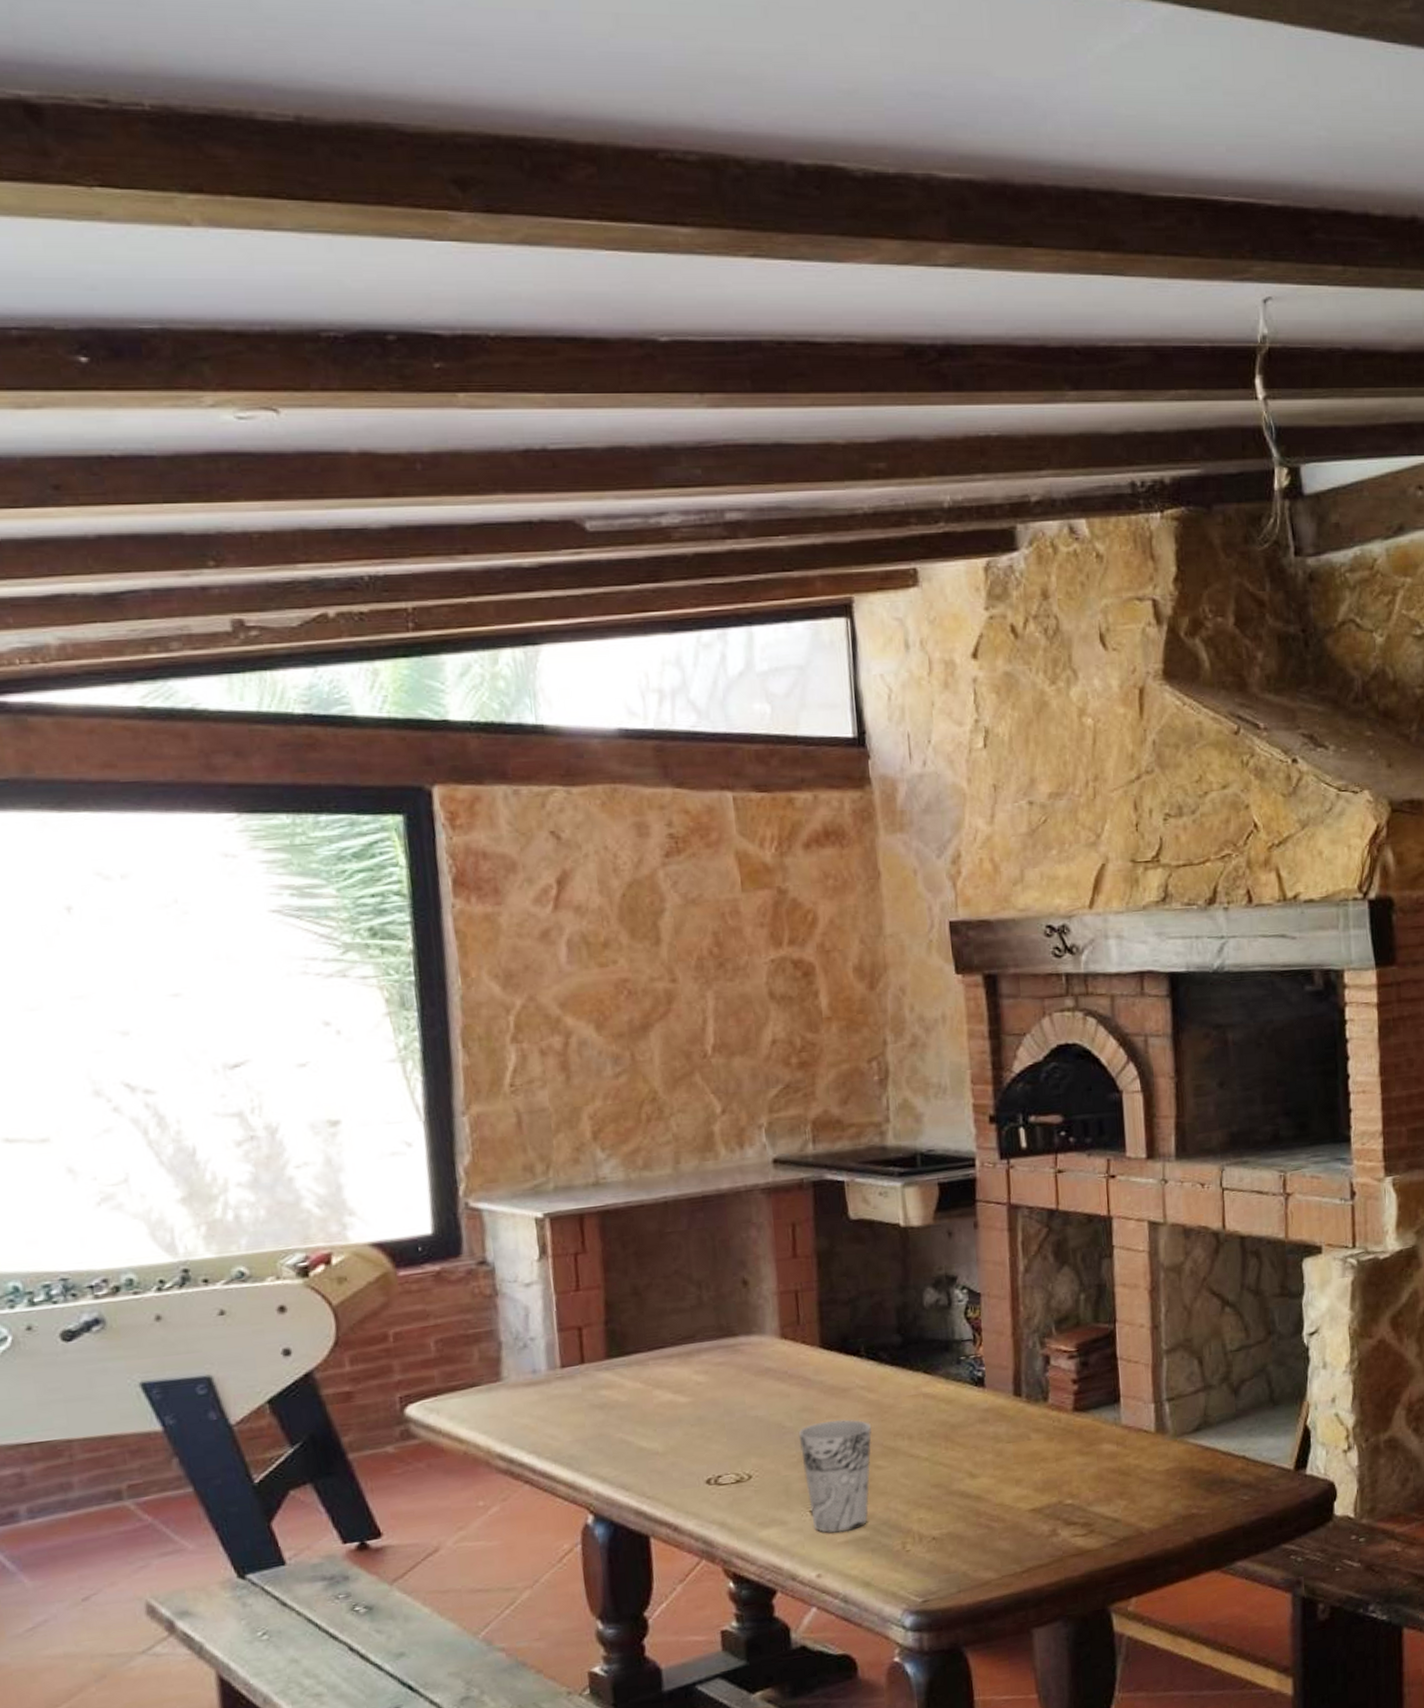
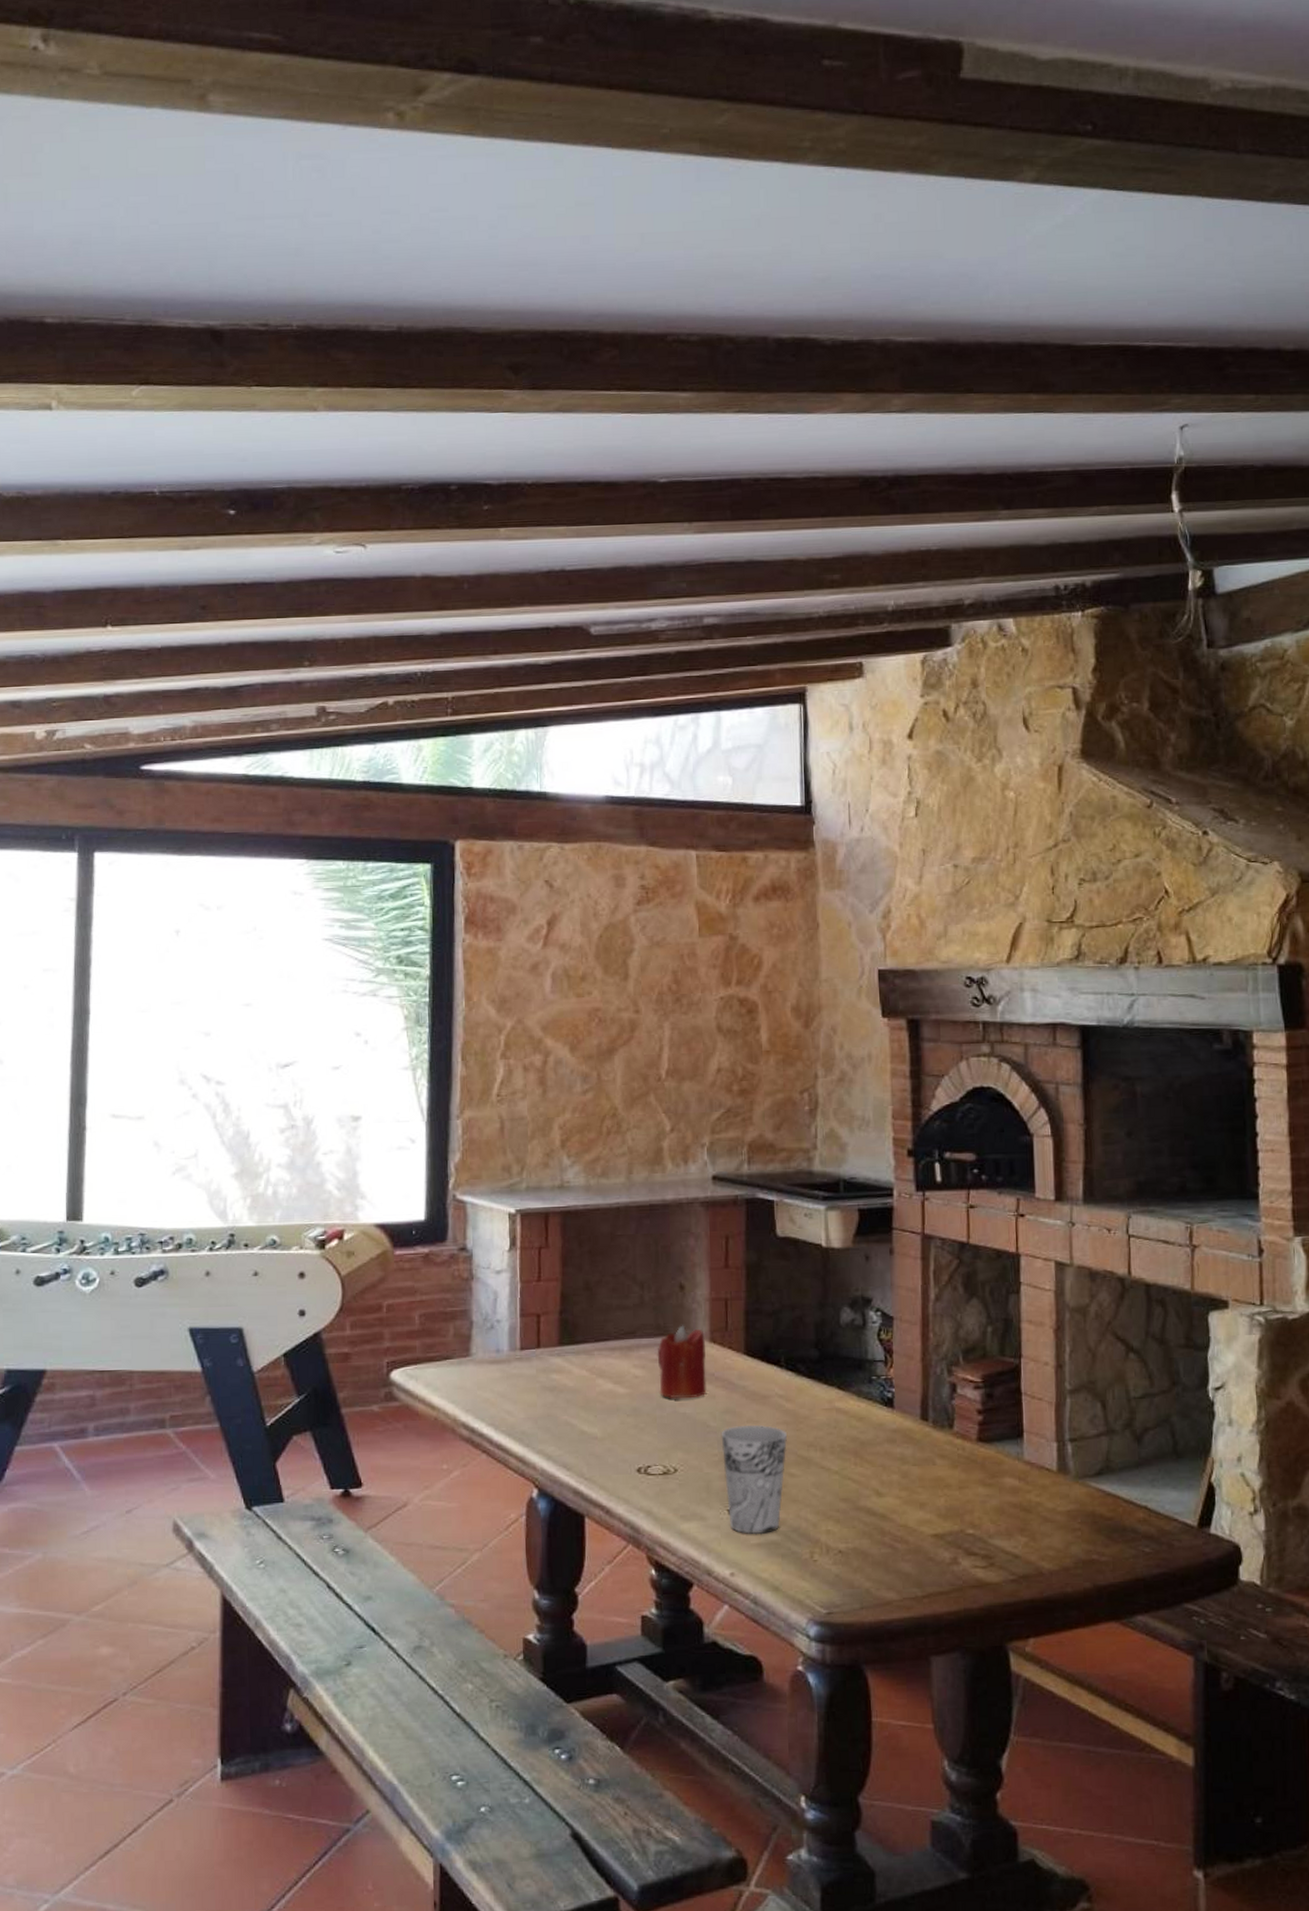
candle: none [721,1323,780,1403] -> present [657,1325,707,1399]

